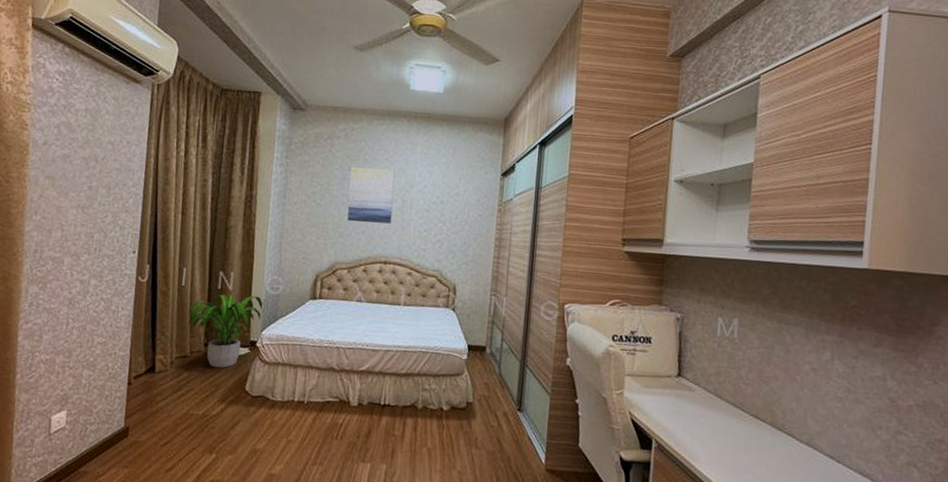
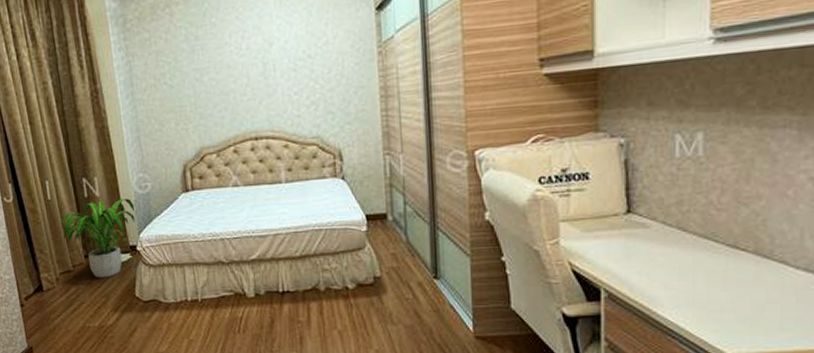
wall art: present [347,167,395,224] -> none [198,28,255,99]

